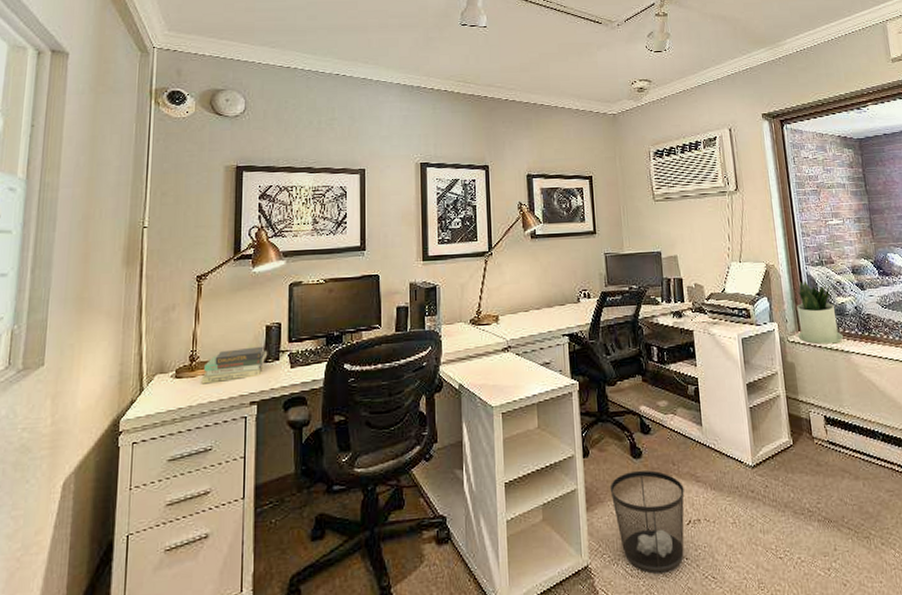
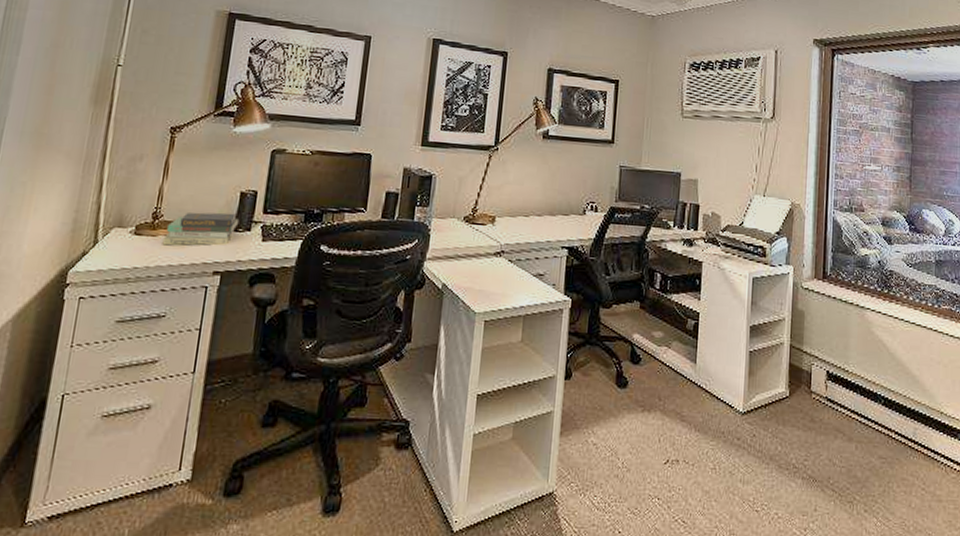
waste bin: present [609,470,685,573] -> none [588,400,667,510]
planter: present [796,280,844,345] -> none [811,225,862,297]

